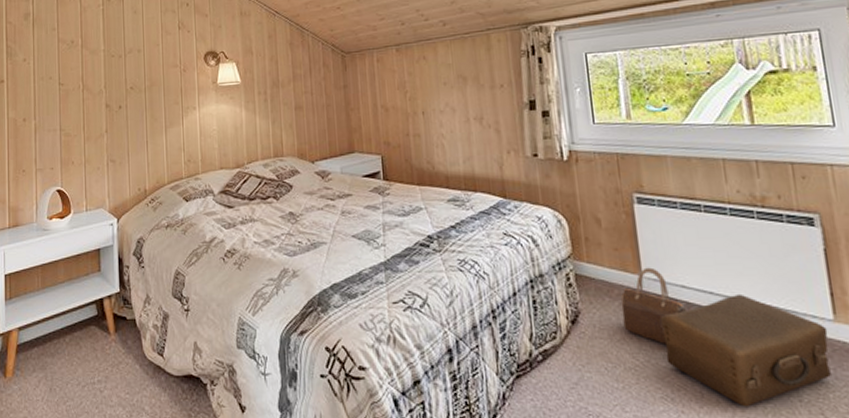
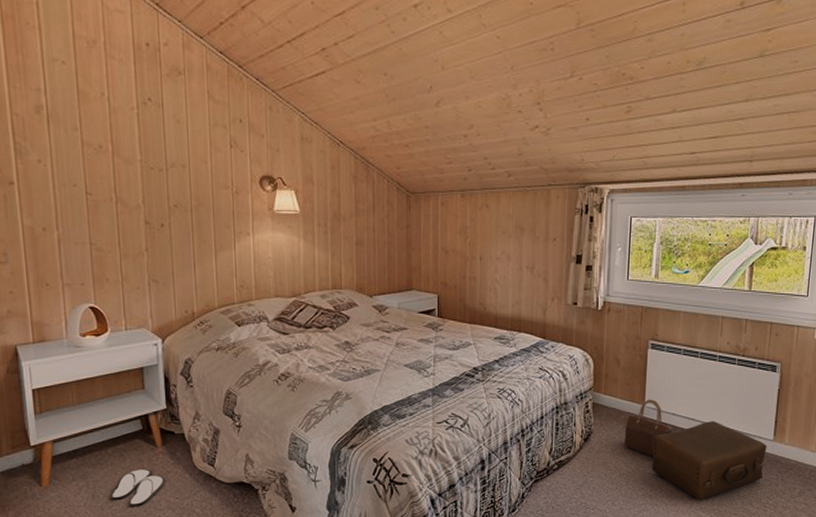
slippers: none [65,360,117,403] -> present [110,469,165,507]

